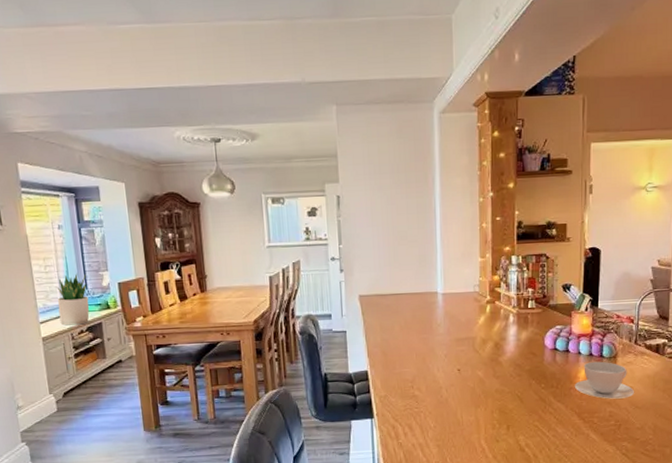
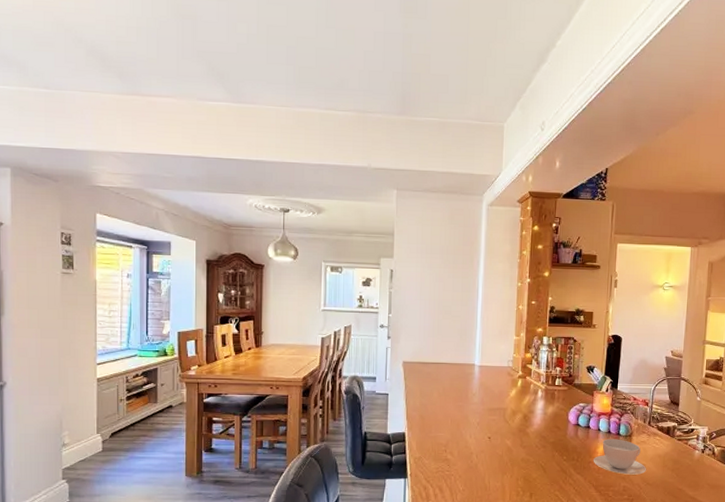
planter: present [56,272,90,326] -> none [117,319,149,369]

